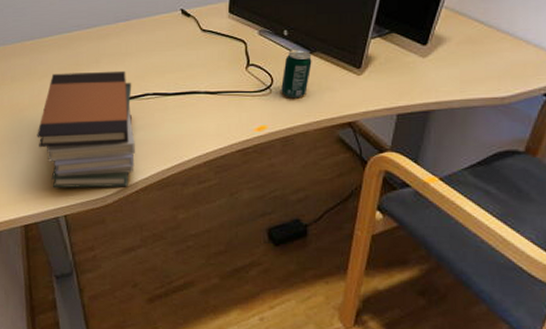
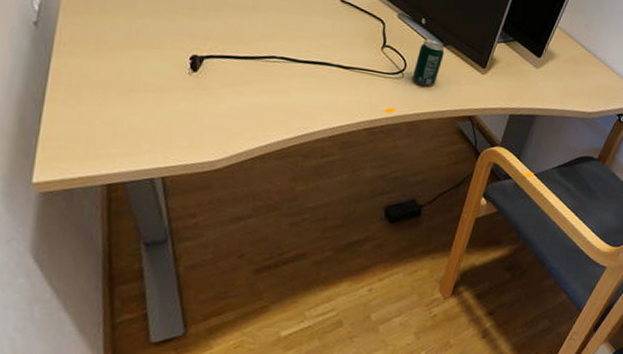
book stack: present [37,70,136,189] -> none [131,13,258,153]

